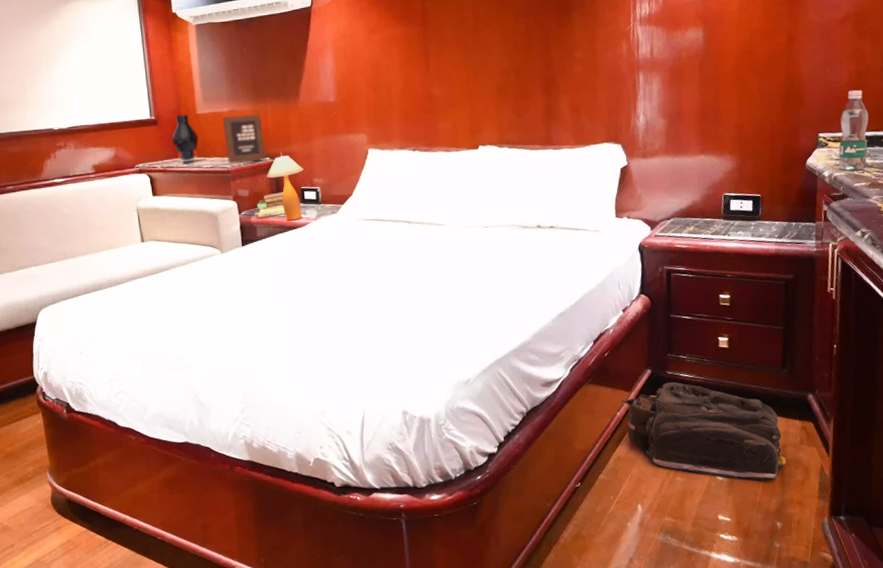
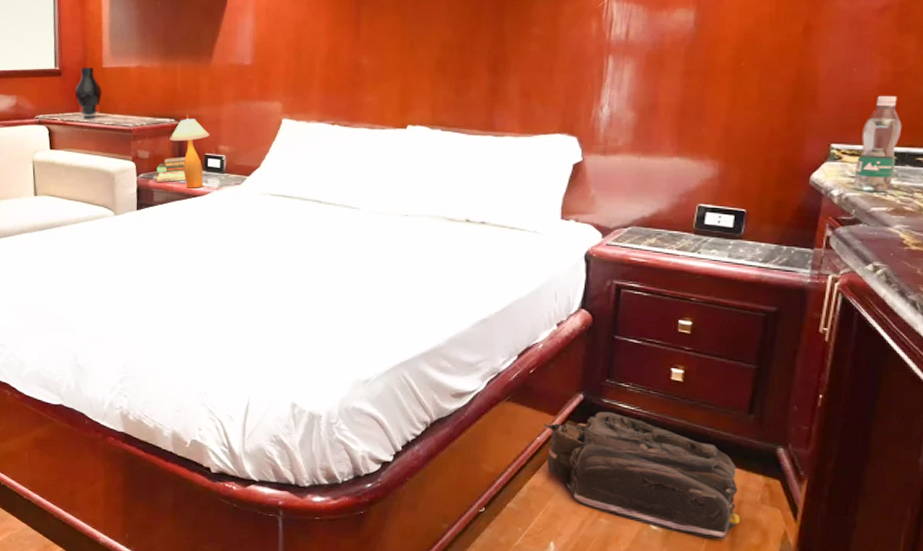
picture frame: present [222,114,267,164] -> none [128,72,172,123]

